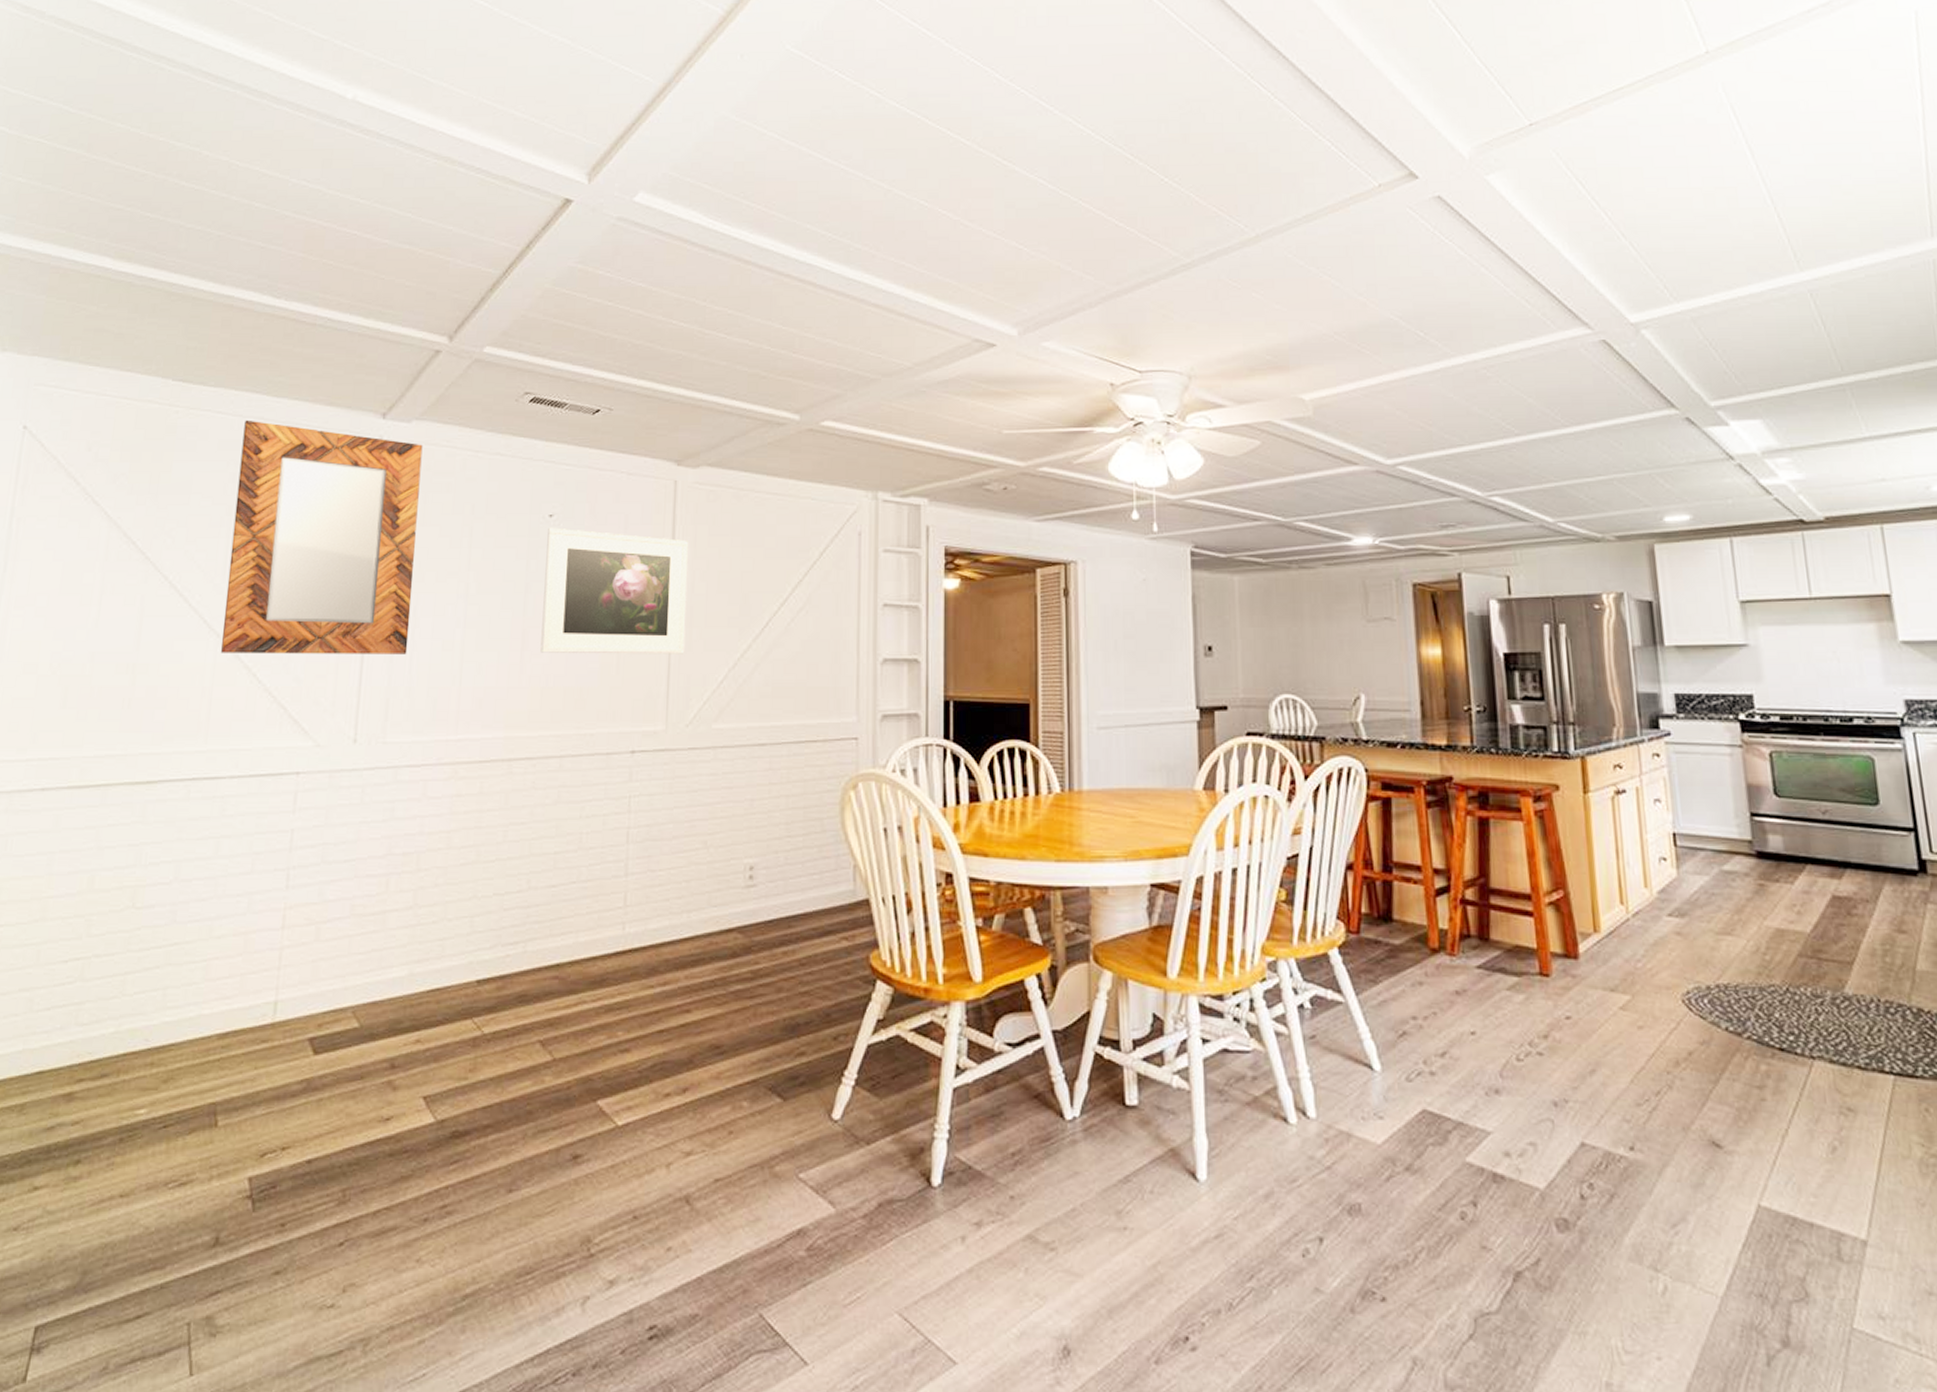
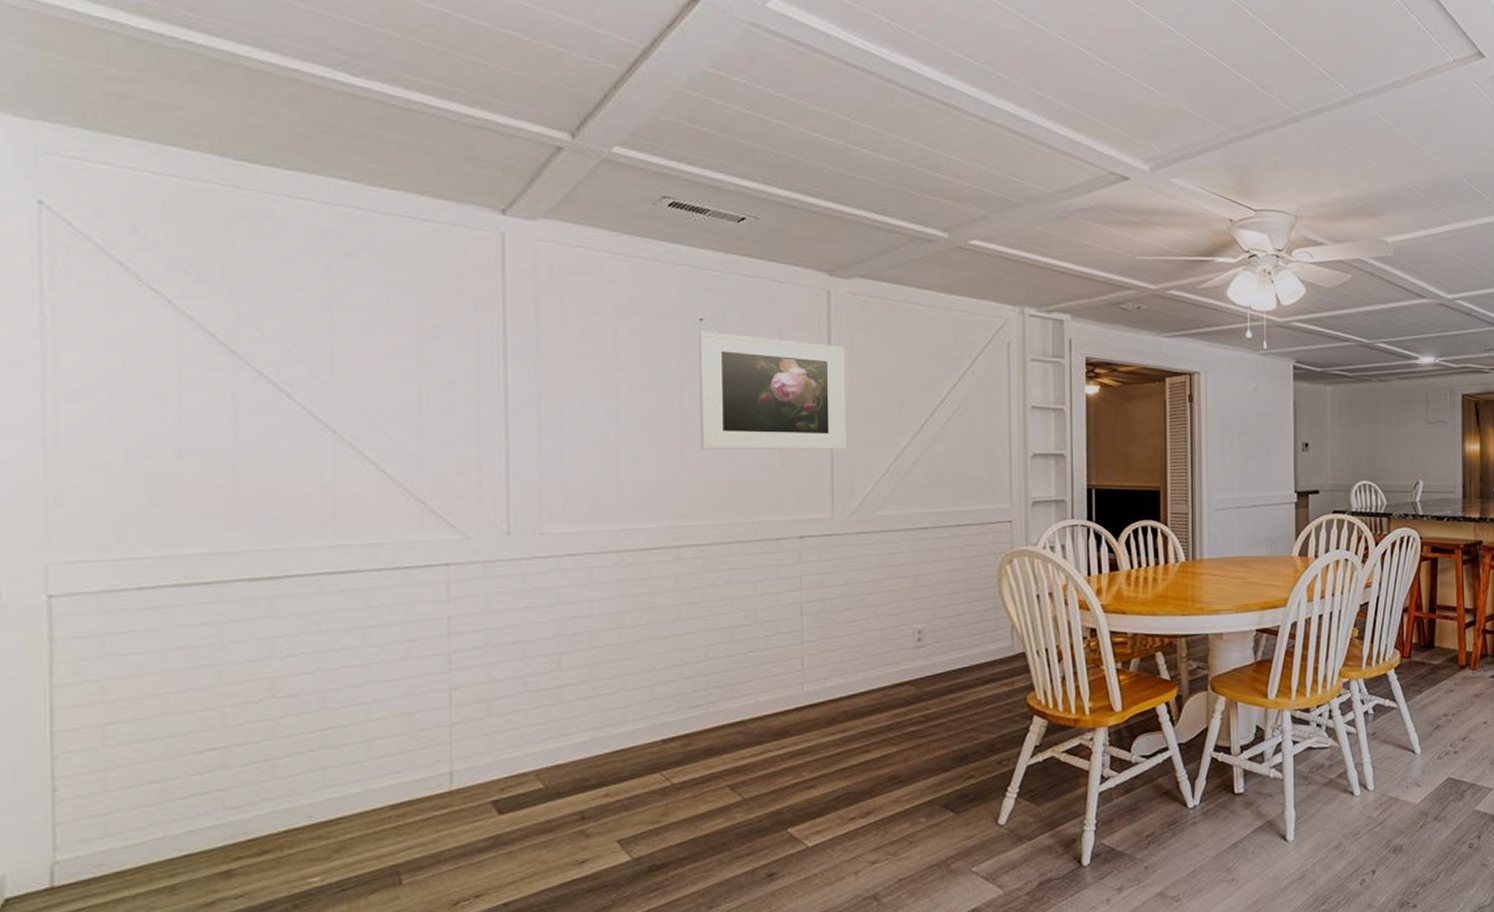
home mirror: present [221,419,423,654] -> none [334,208,557,451]

